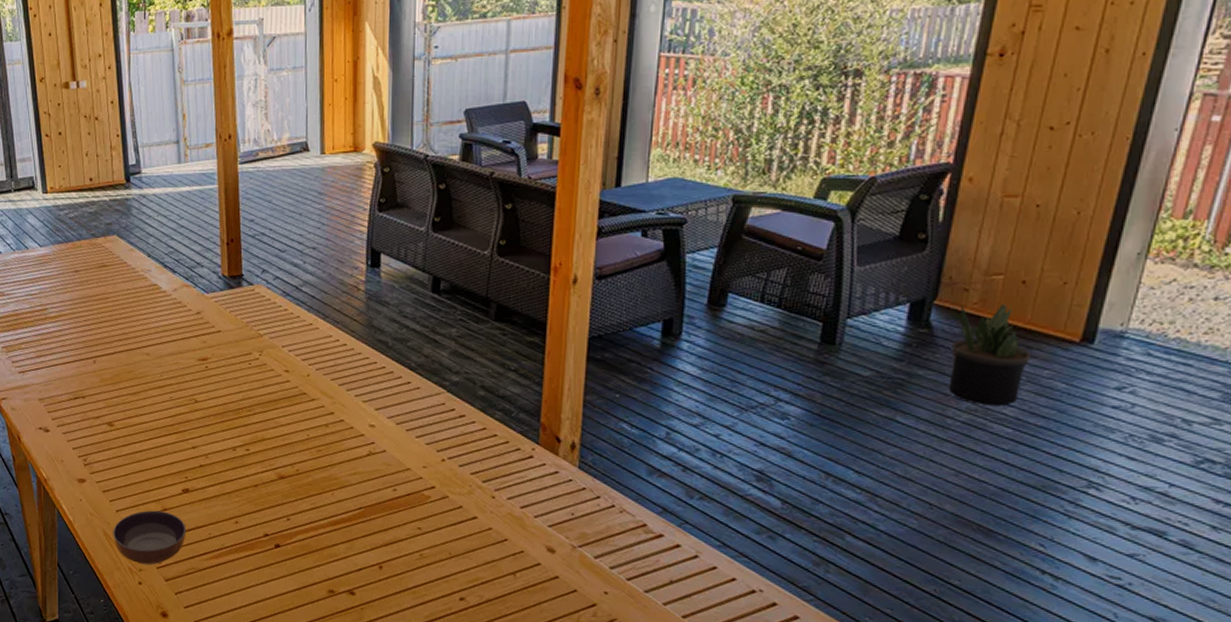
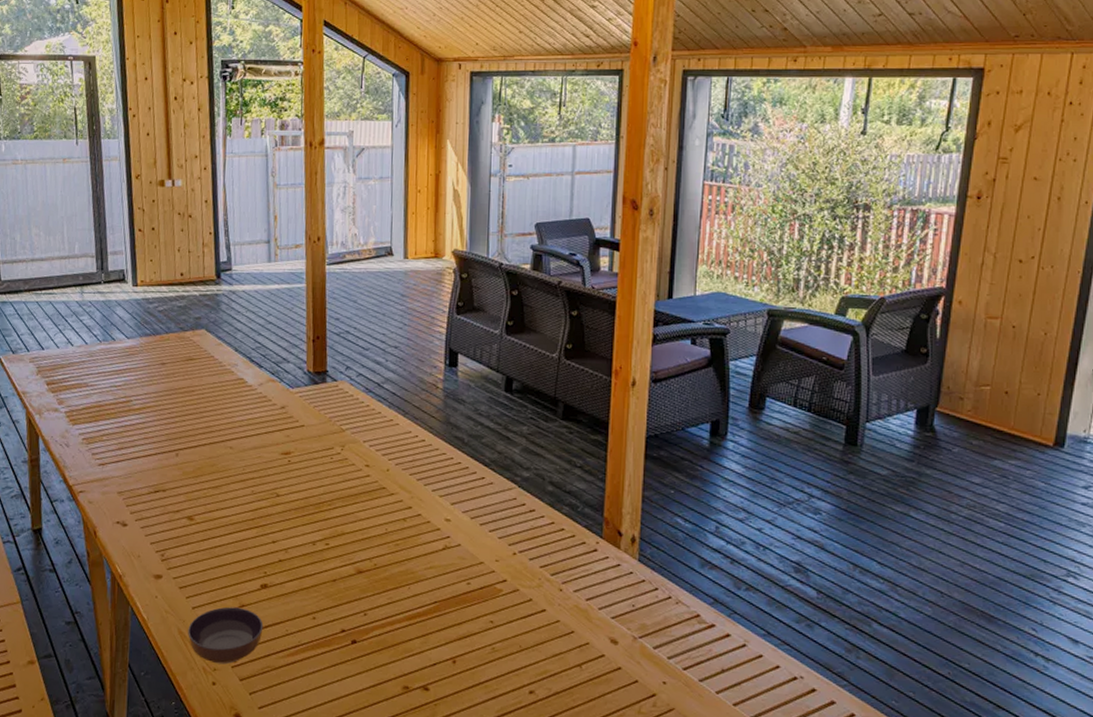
planter: present [948,304,1032,405] -> none [951,411,1016,502]

